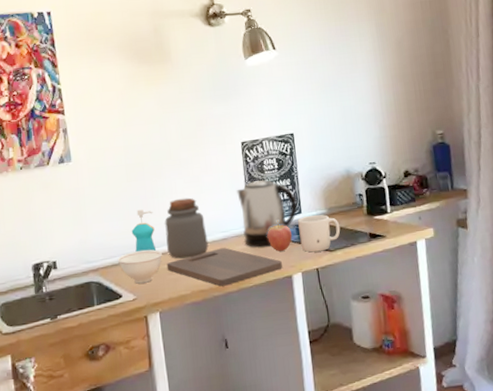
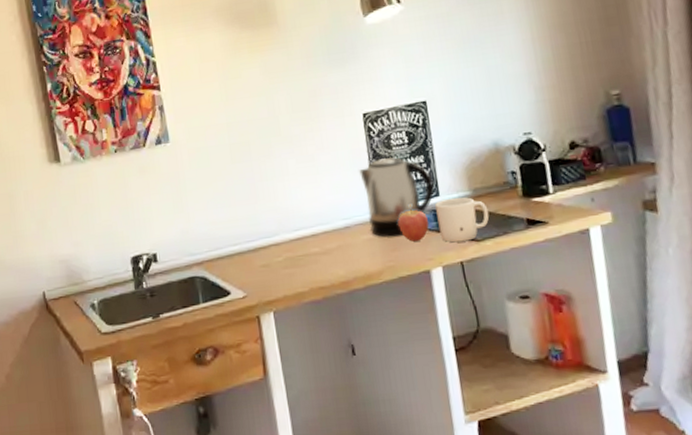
bowl: present [117,249,162,284] -> none [223,240,275,279]
soap dispenser: present [131,209,157,253] -> none [238,194,268,244]
jar: present [165,197,209,258] -> none [276,179,328,250]
cutting board: present [166,247,282,287] -> none [280,237,418,283]

